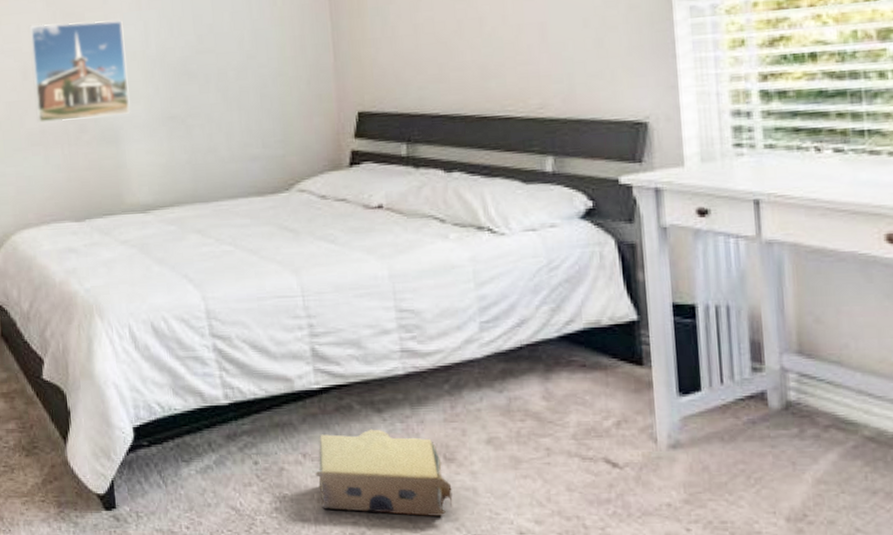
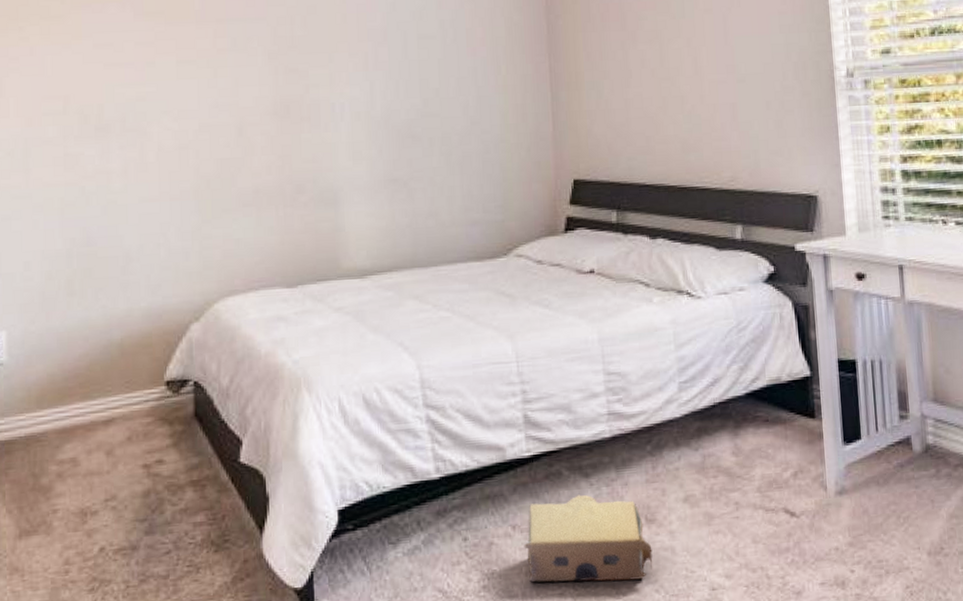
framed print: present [29,19,131,123] -> none [248,78,352,182]

